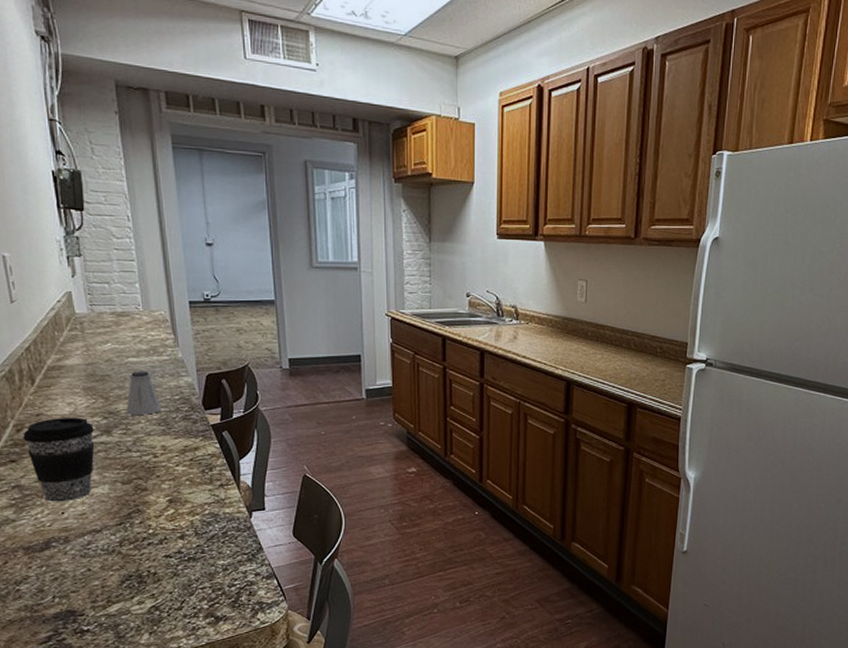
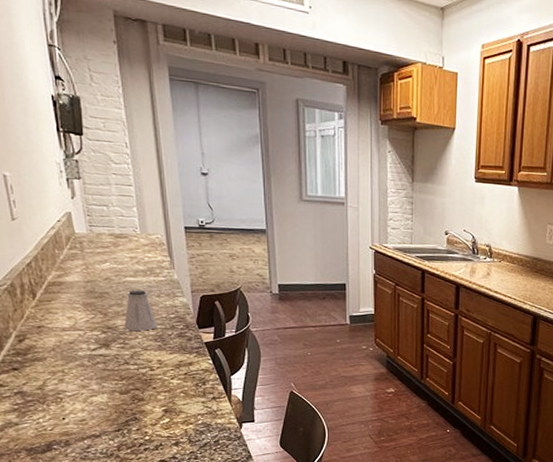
coffee cup: present [23,417,95,502] -> none [25,330,94,409]

